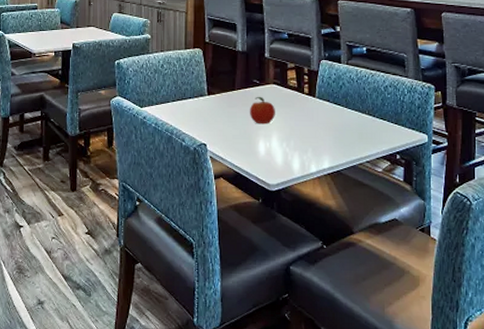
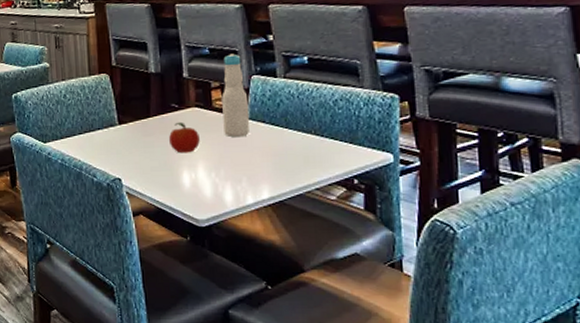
bottle: none [296,40,317,112] -> present [221,53,249,137]

